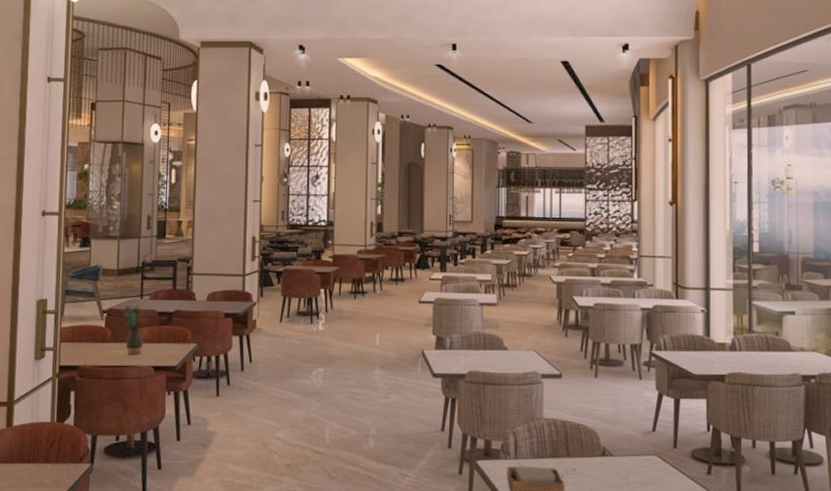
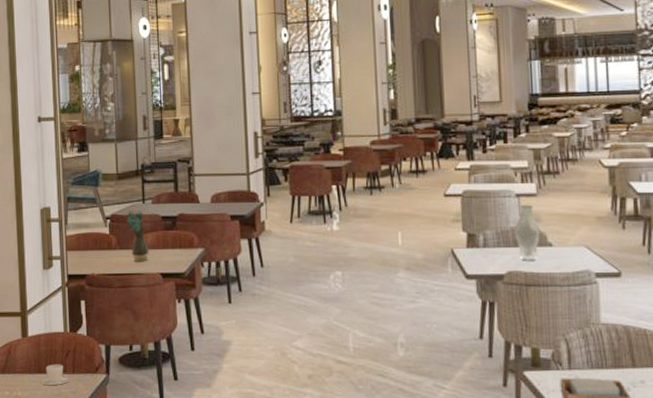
teacup: none [22,454,52,475] -> present [41,364,69,385]
vase: none [477,312,498,363] -> present [515,204,540,261]

